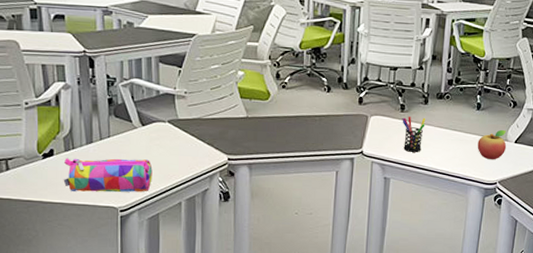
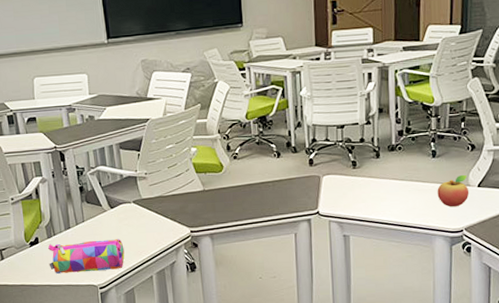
pen holder: present [402,117,426,152] -> none [355,171,380,208]

